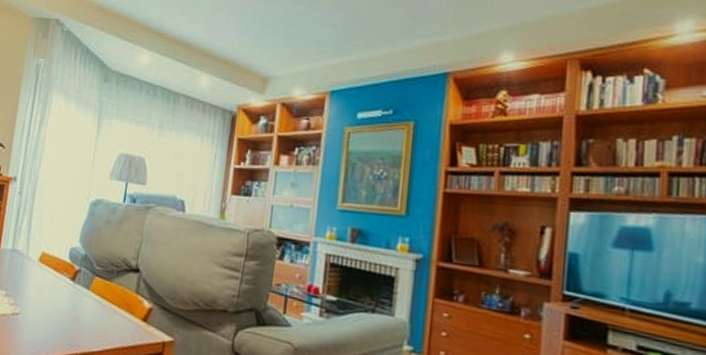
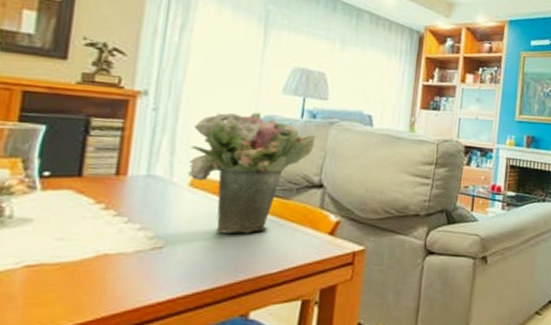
flower bouquet: none [38,196,134,310] -> present [187,112,315,233]

